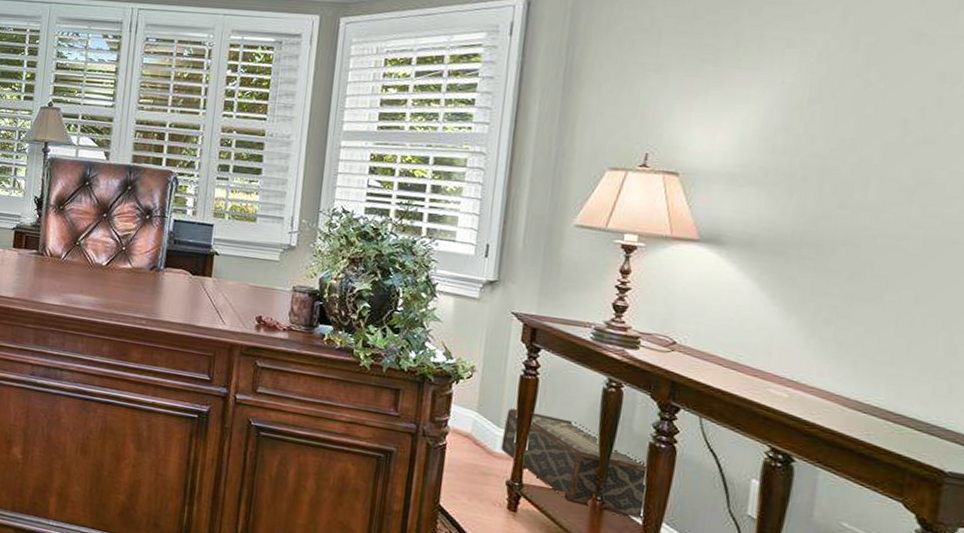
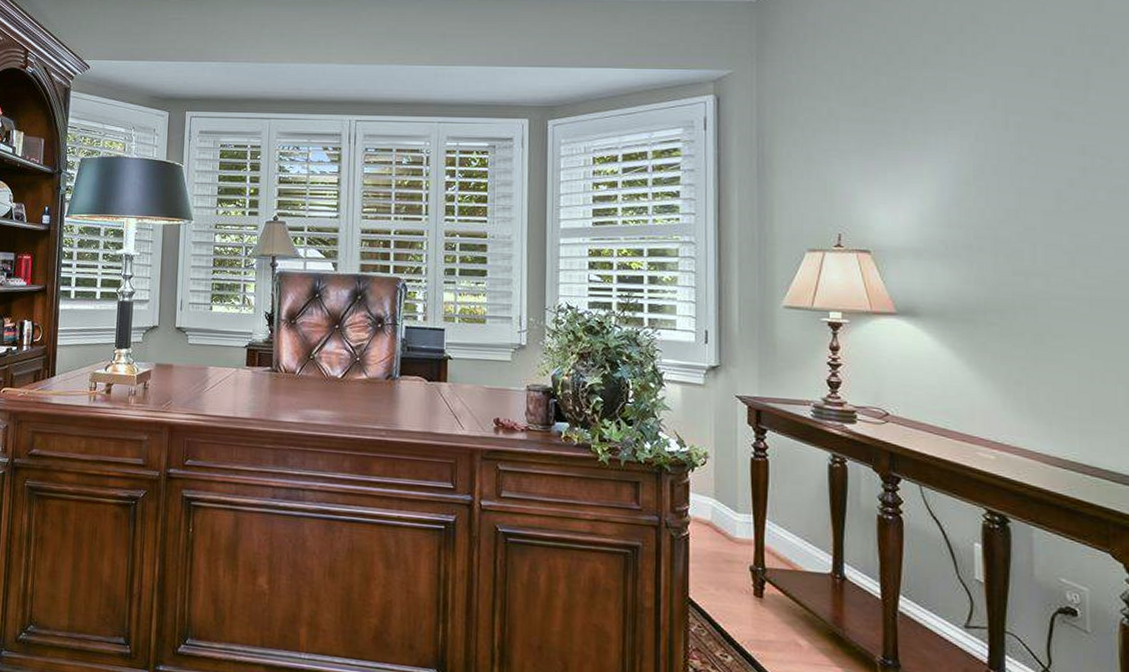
woven basket: present [500,407,648,519] -> none [741,491,880,593]

